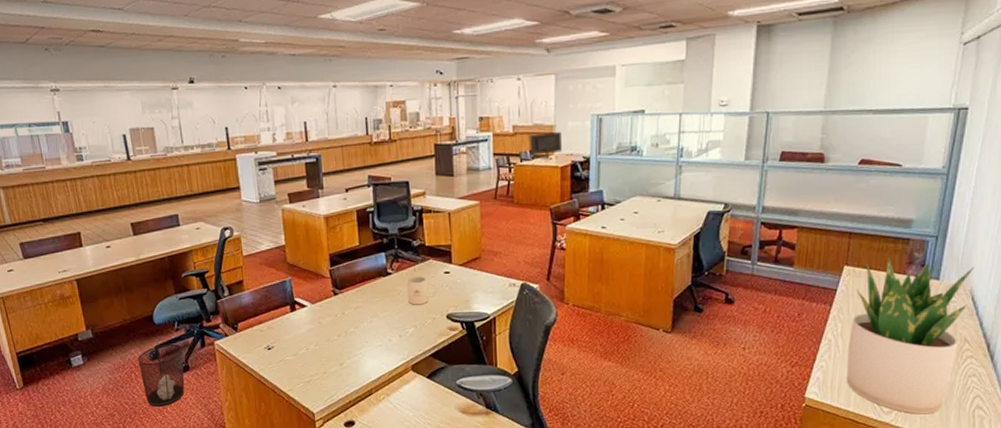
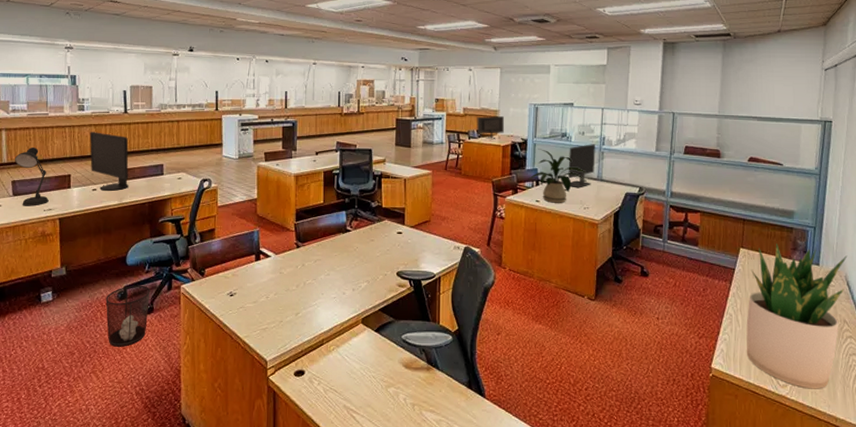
desk lamp: none [18,205,62,269] -> present [14,148,49,206]
computer monitor: none [93,183,144,248] -> present [89,132,129,192]
mug: present [406,276,437,305] -> none [362,234,390,262]
house plant: none [592,167,661,229] -> present [528,149,587,203]
computer monitor: none [639,157,672,210] -> present [568,144,596,188]

